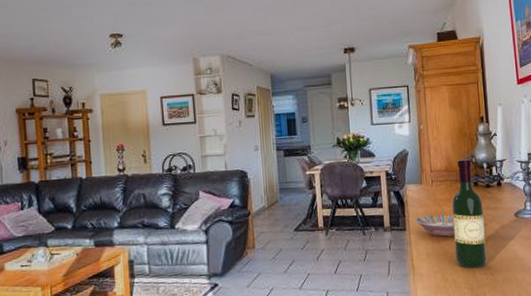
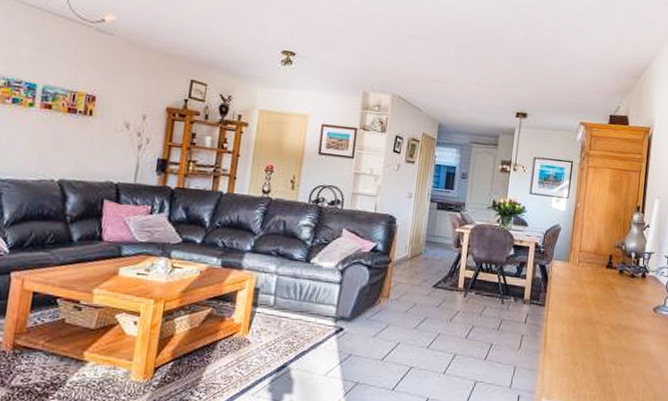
bowl: present [415,214,455,237] -> none [556,294,594,320]
wine bottle: present [452,159,487,268] -> none [588,244,625,356]

